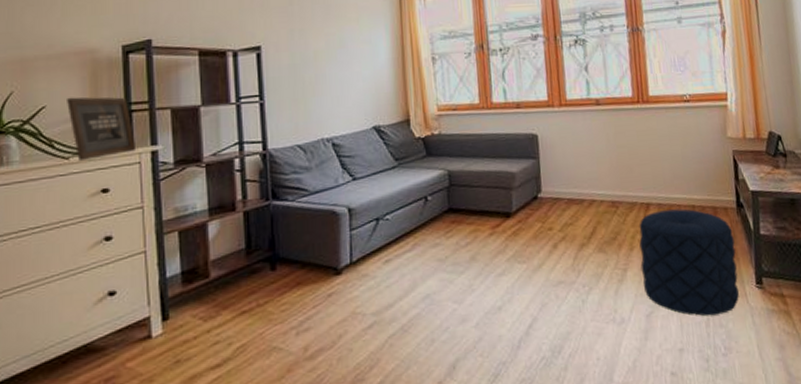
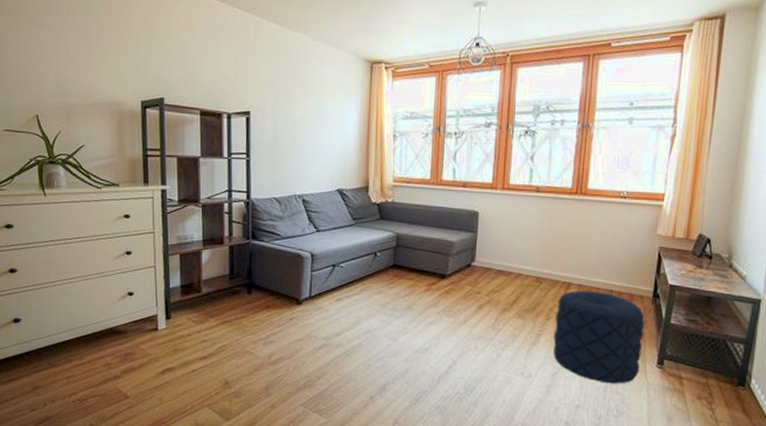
picture frame: present [67,97,137,162] -> none [100,140,151,192]

